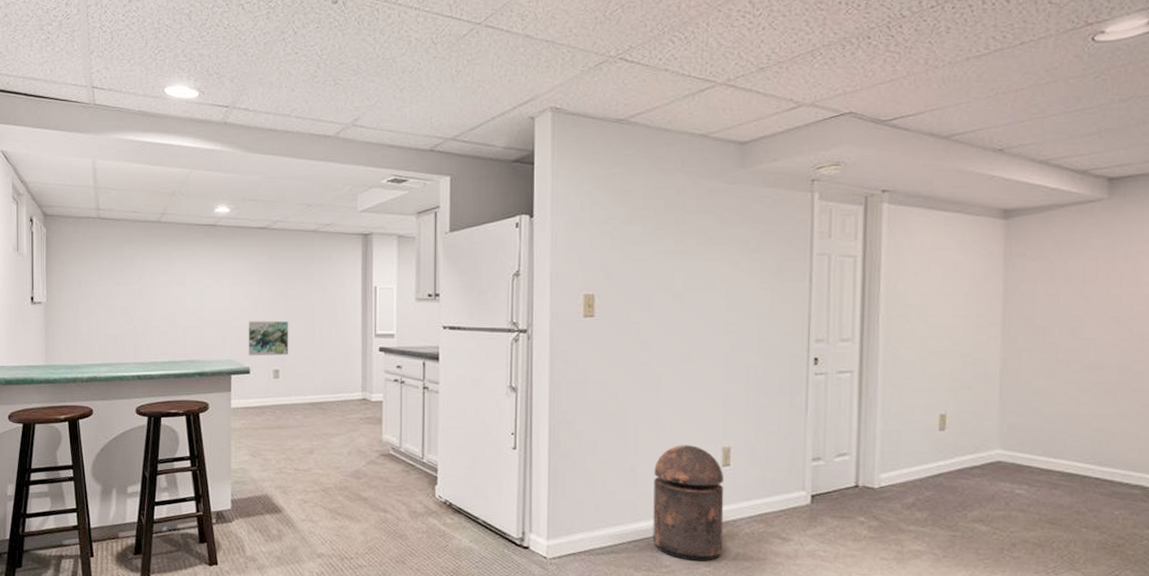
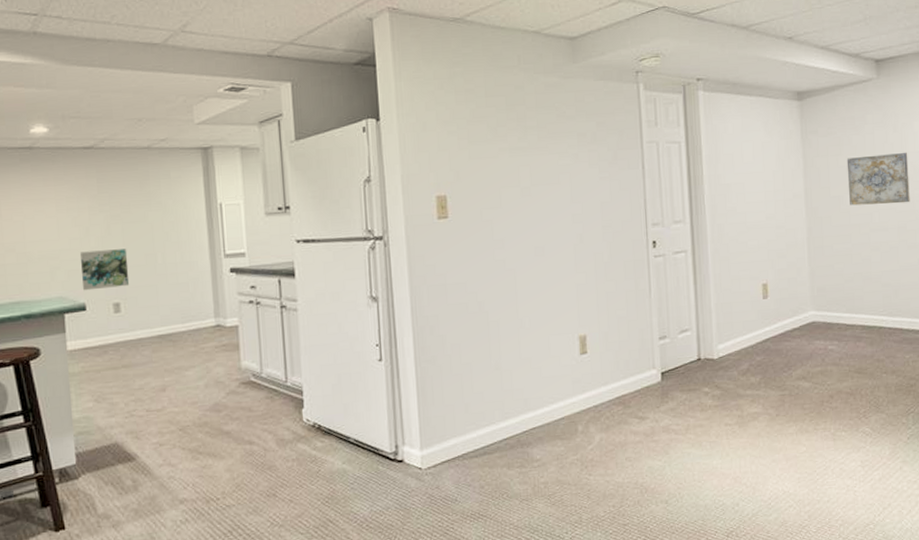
trash can: present [653,445,725,561] -> none [518,337,588,452]
wall art: none [1058,283,1141,341] -> present [846,152,910,206]

